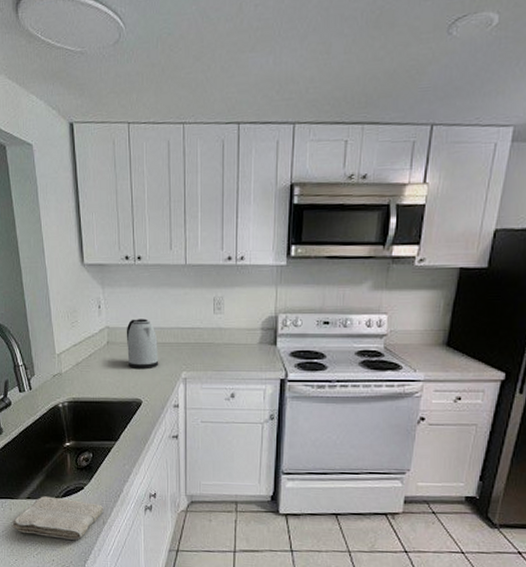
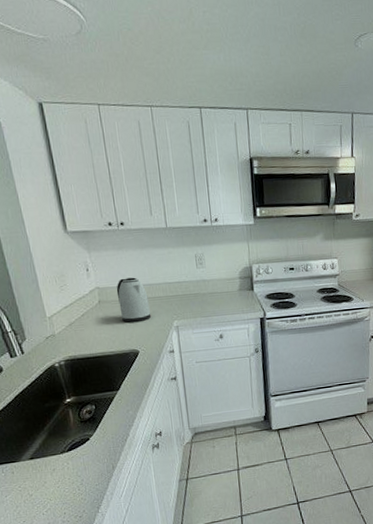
washcloth: present [11,496,104,540] -> none [15,451,112,494]

